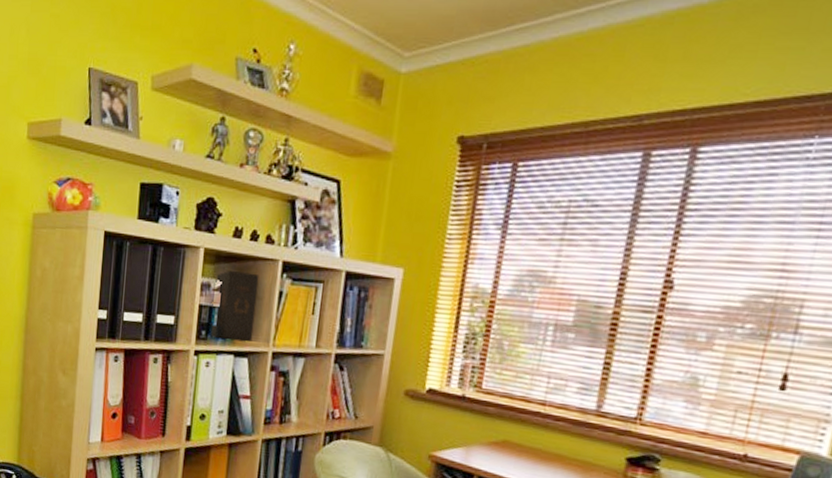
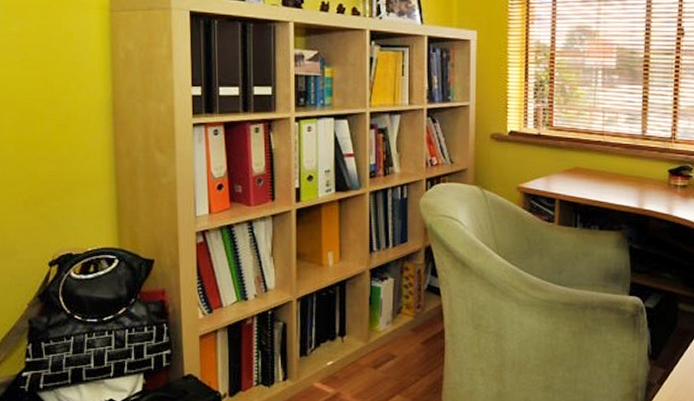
decorative box: present [210,271,260,342] -> none [308,42,350,105]

